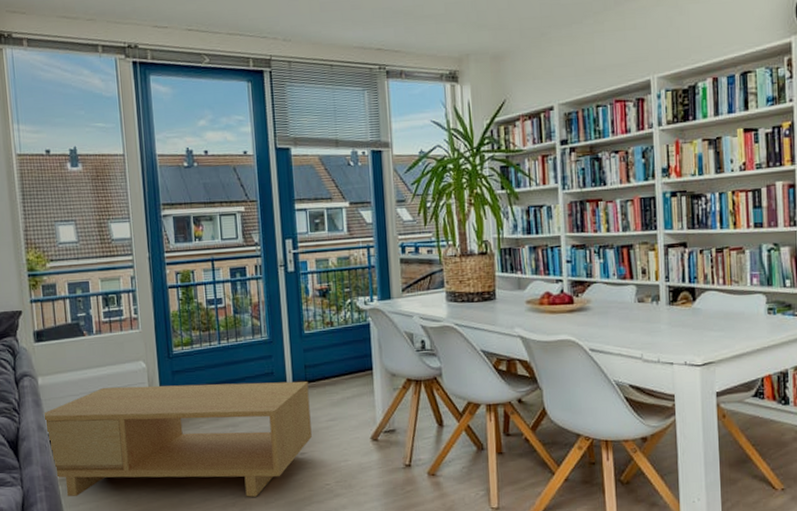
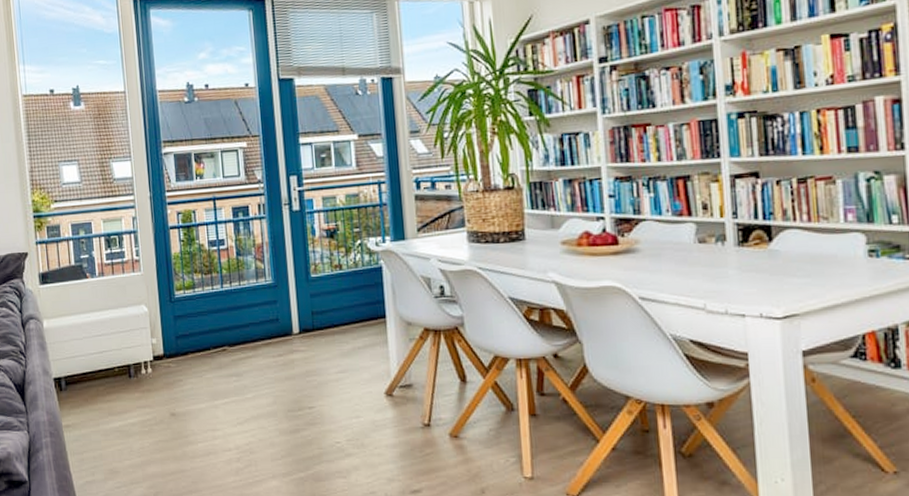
coffee table: present [42,381,312,497] -> none [47,328,321,453]

